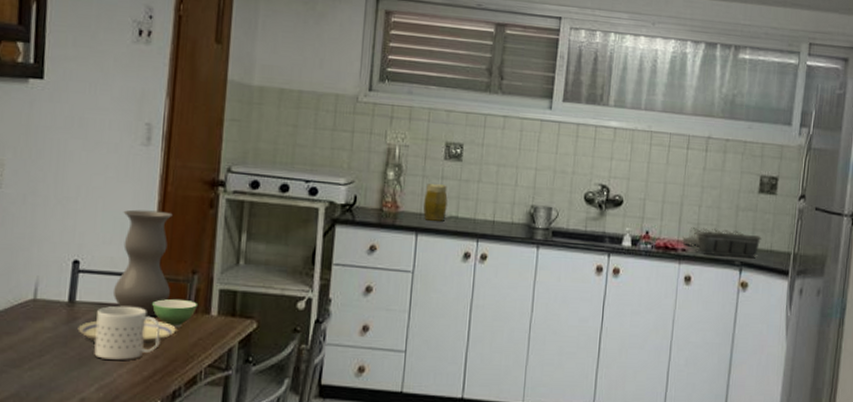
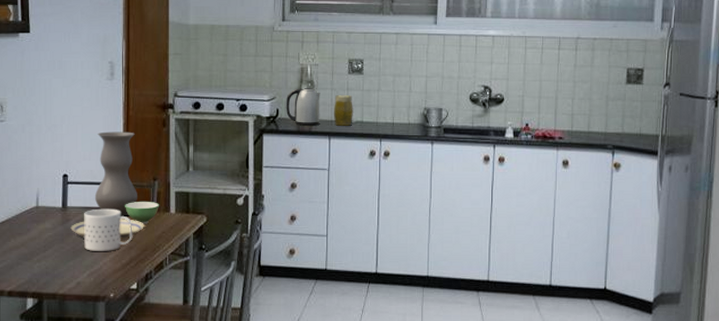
kettle: none [366,171,409,219] -> present [286,87,320,126]
dish rack: present [682,226,762,257] -> none [559,117,631,141]

